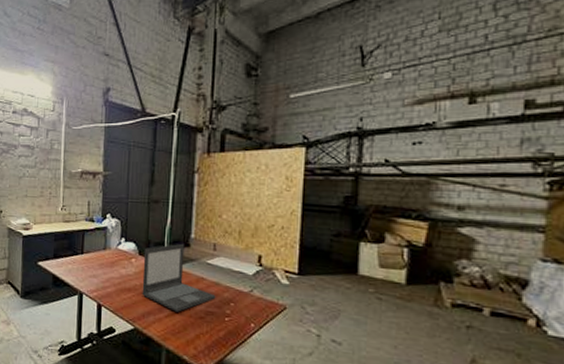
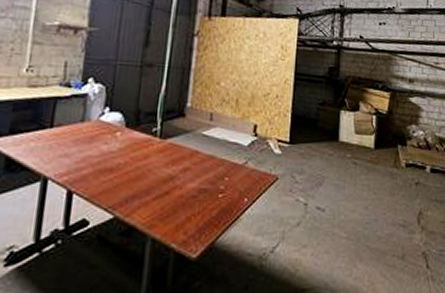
laptop: present [142,243,216,312] -> none [126,113,210,193]

